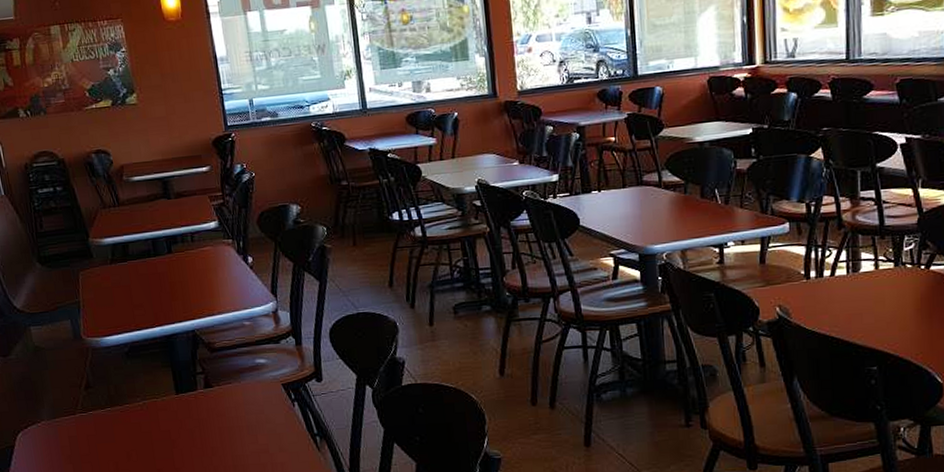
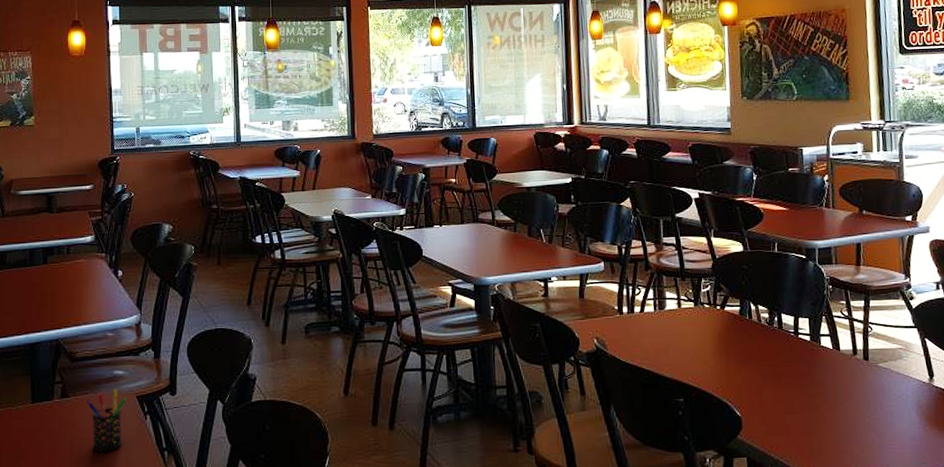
pen holder: none [231,376,273,439] -> present [86,388,127,452]

